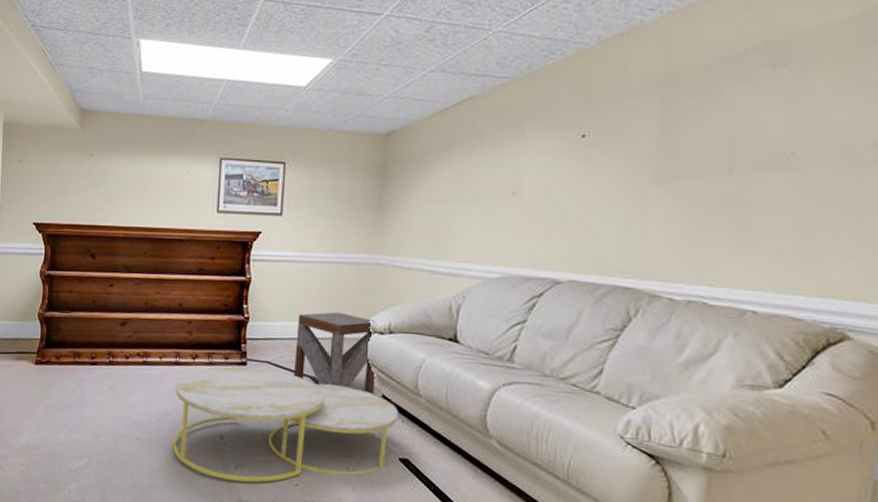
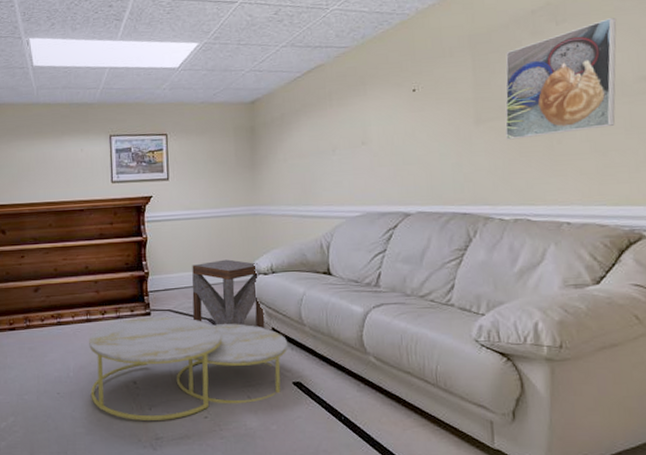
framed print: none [688,65,852,206] -> present [505,17,617,140]

